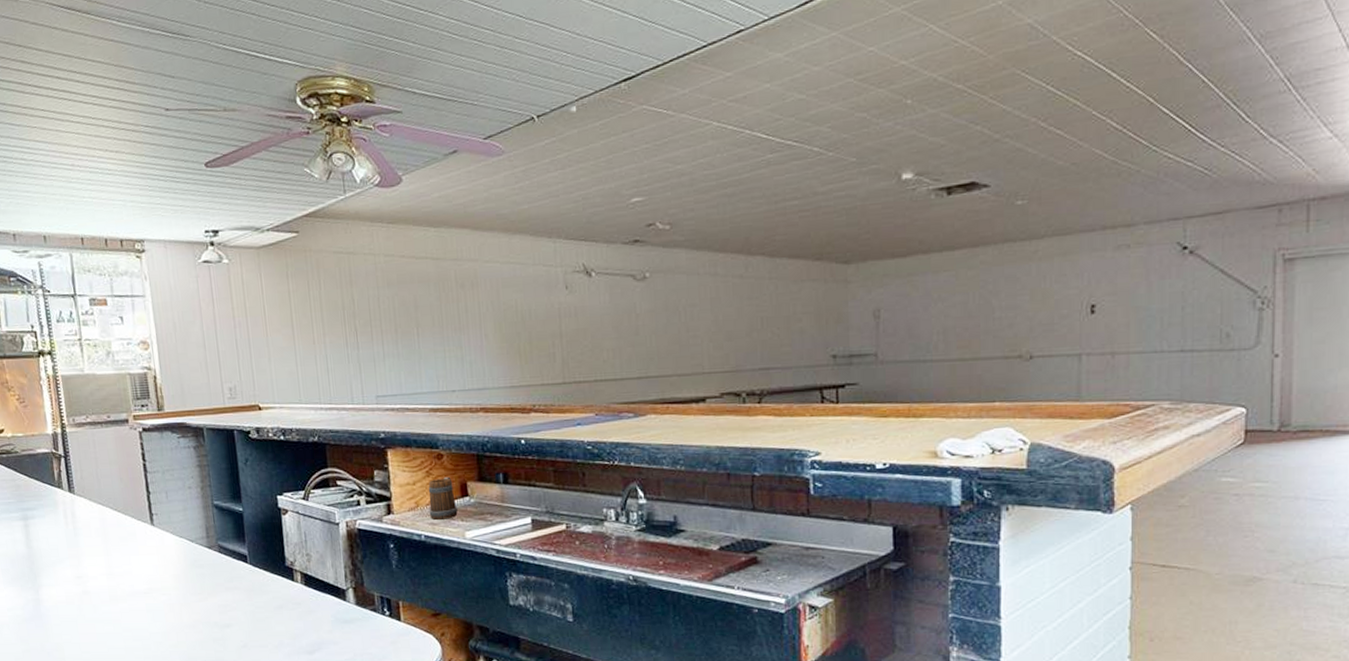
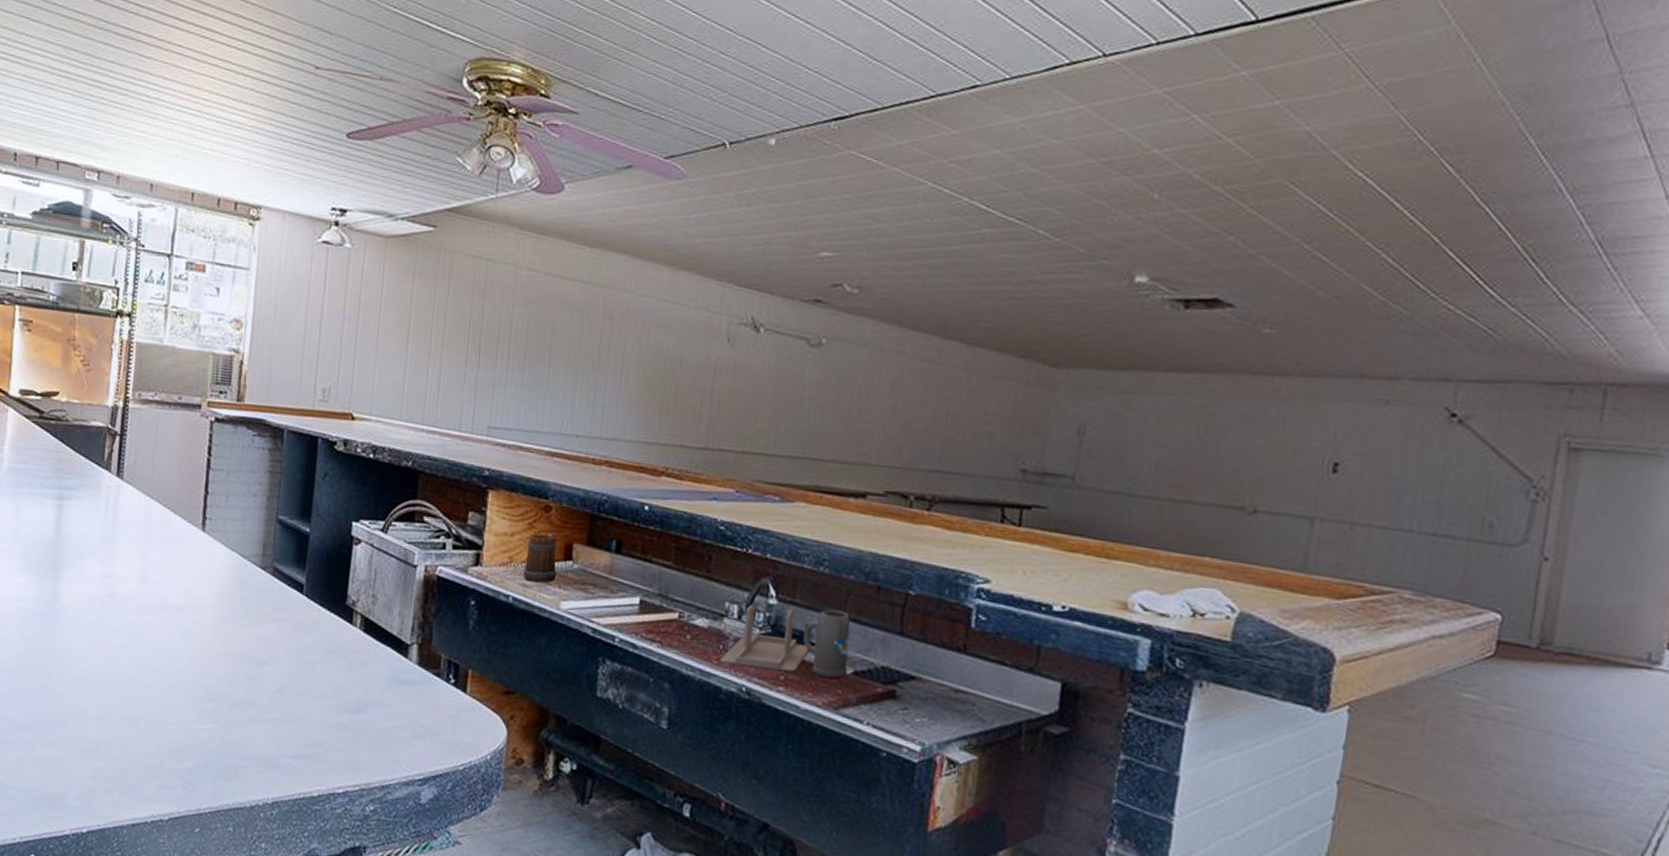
napkin holder: none [606,505,680,559] -> present [719,605,809,672]
beer mug: none [673,499,714,556] -> present [803,609,851,679]

